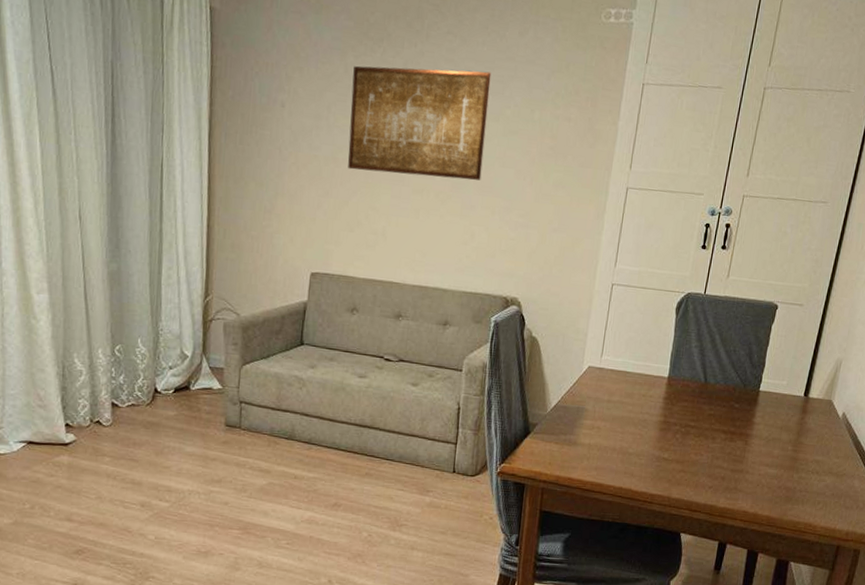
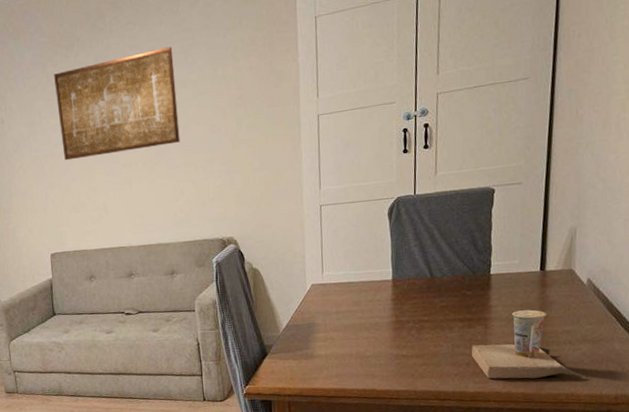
cup: none [728,432,827,511] -> present [472,309,588,379]

